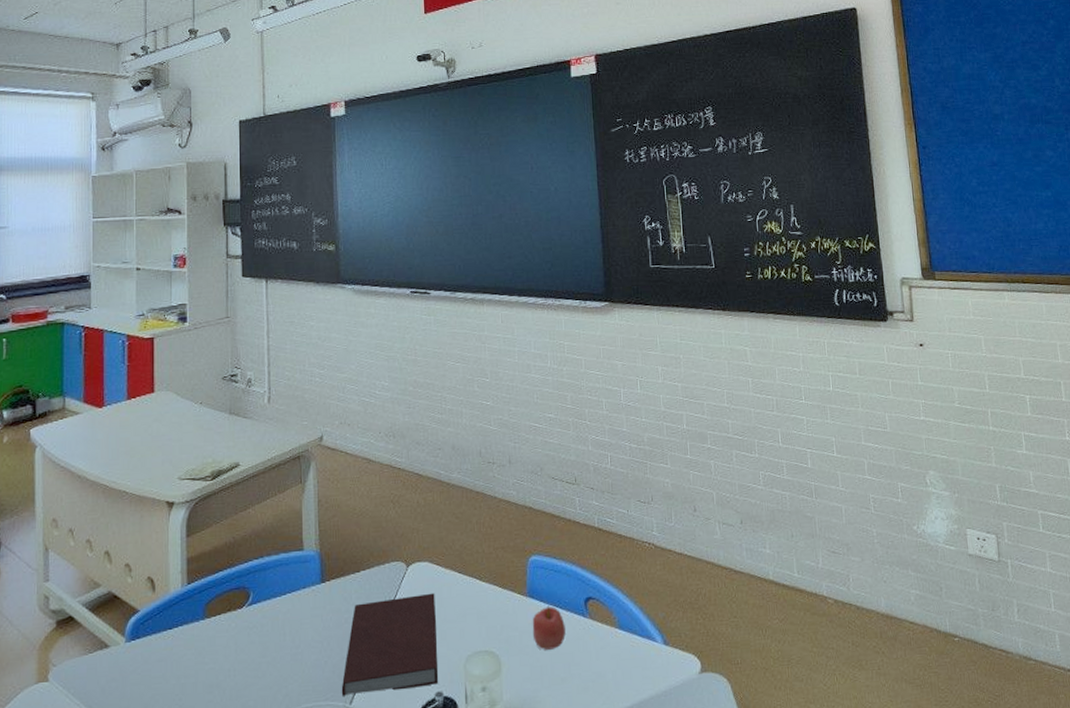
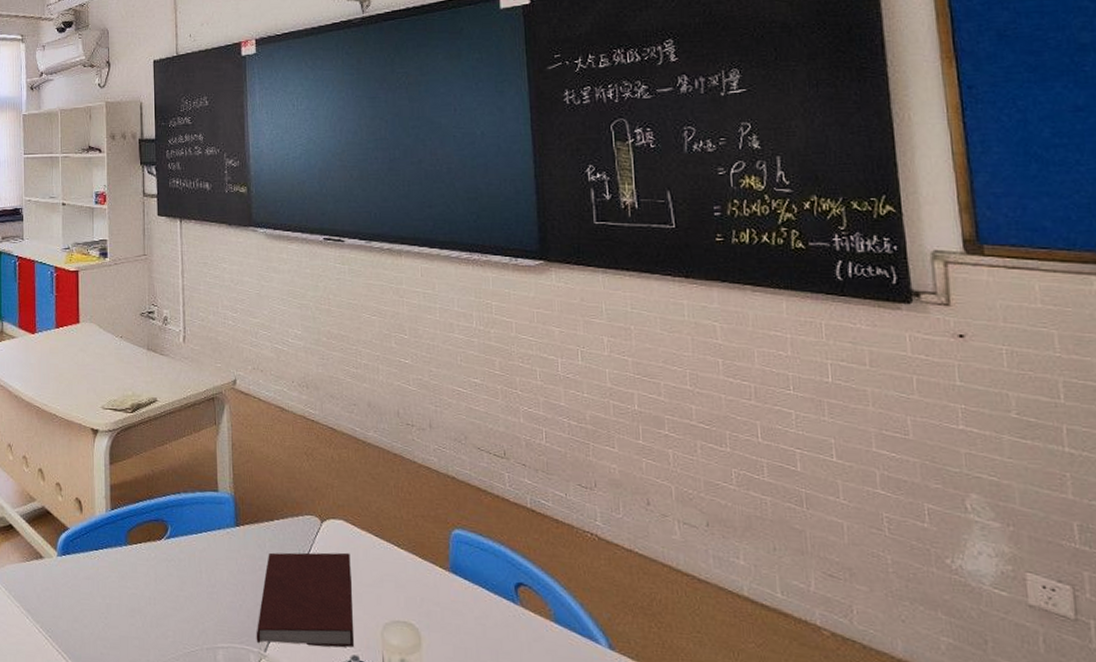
apple: present [532,605,566,650] -> none [455,585,493,633]

